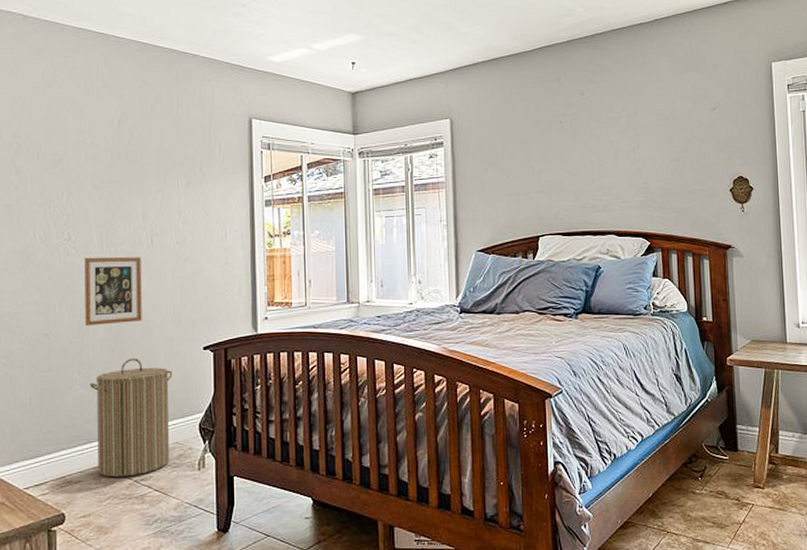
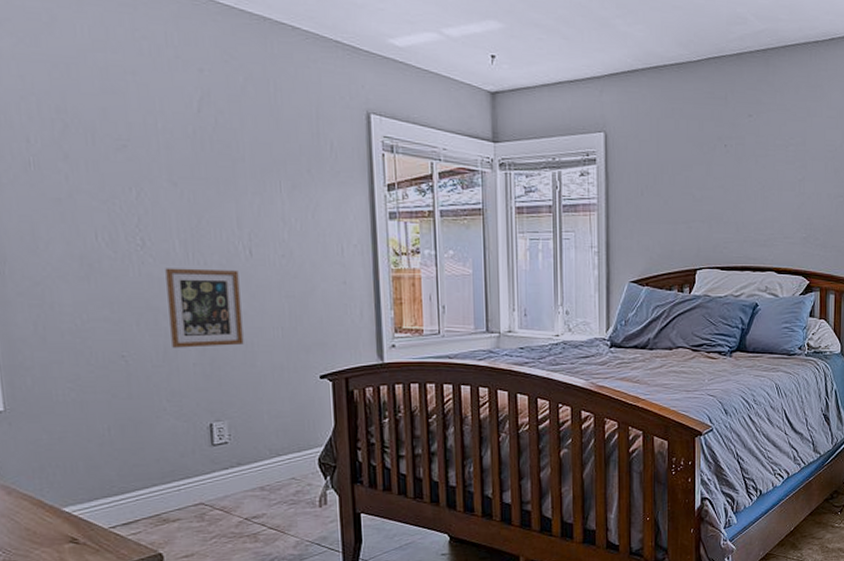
laundry hamper: present [90,358,173,478] -> none [183,386,286,515]

